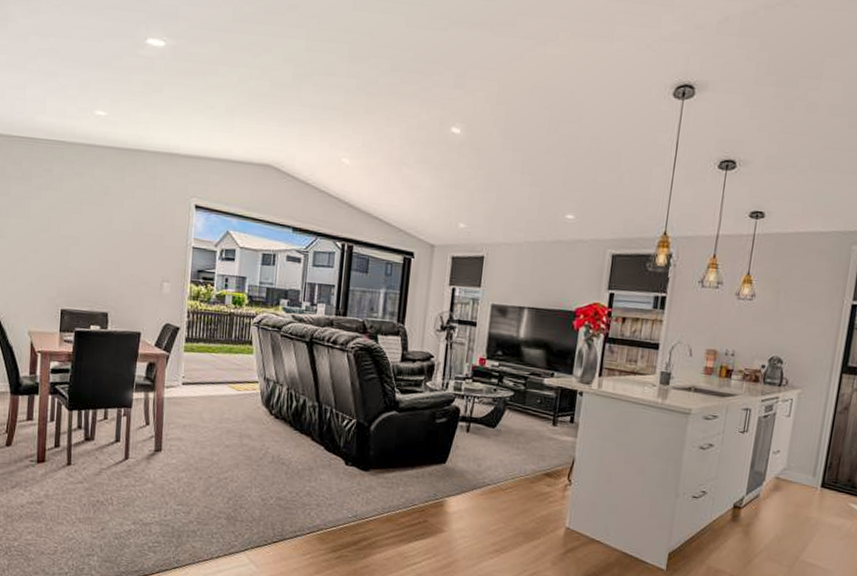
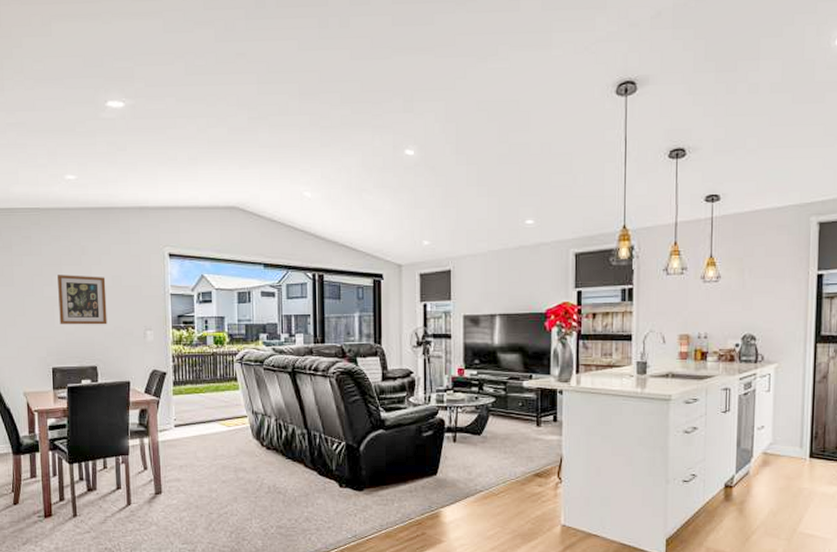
wall art: none [74,213,127,271] -> present [58,275,107,325]

